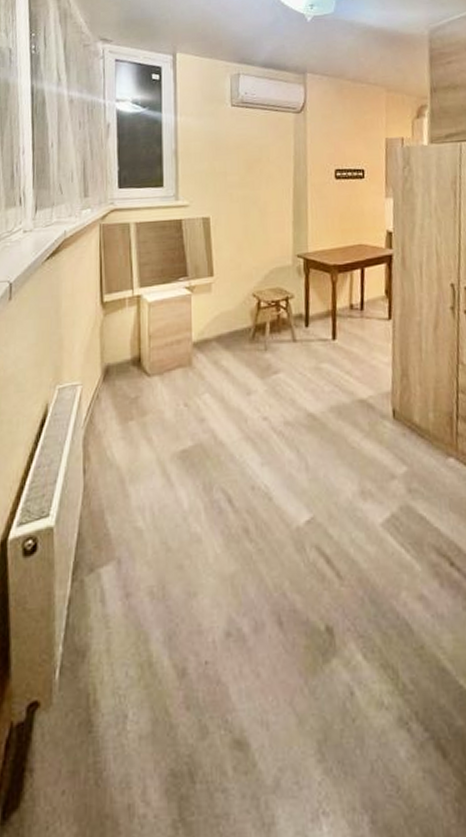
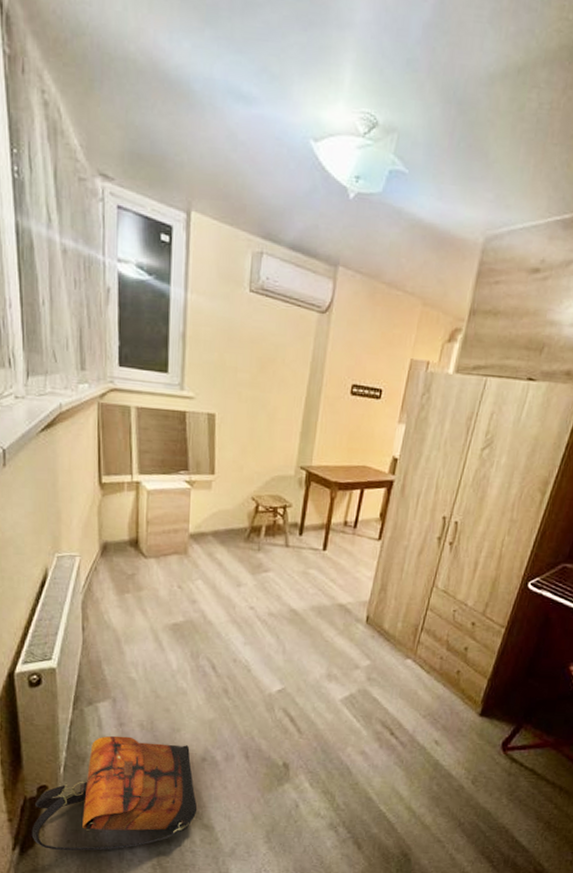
backpack: none [16,611,226,811] -> present [31,735,198,851]

